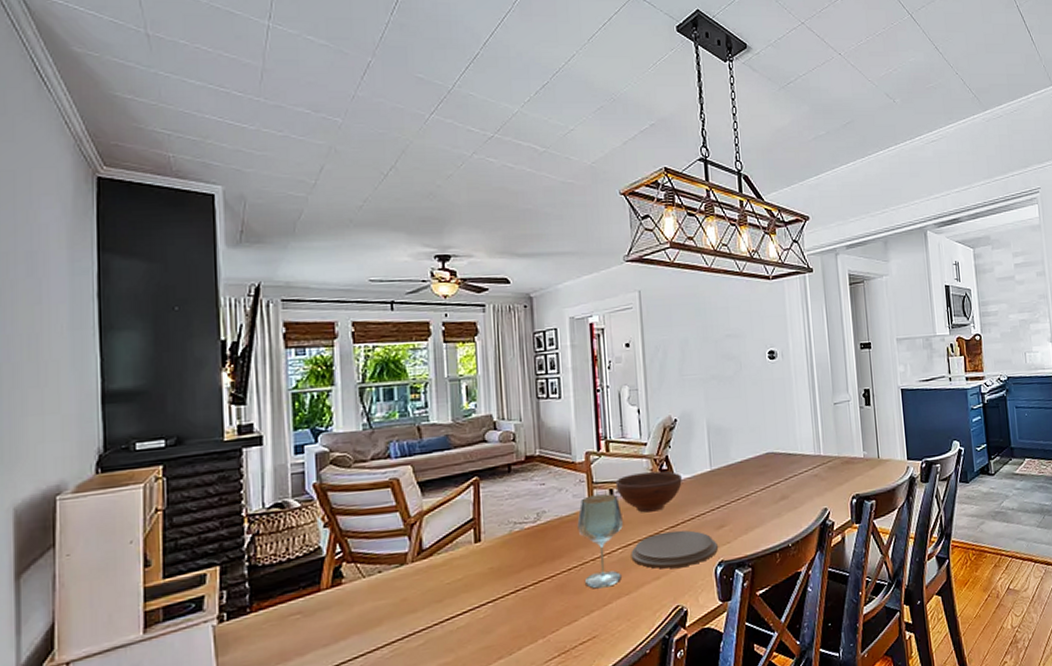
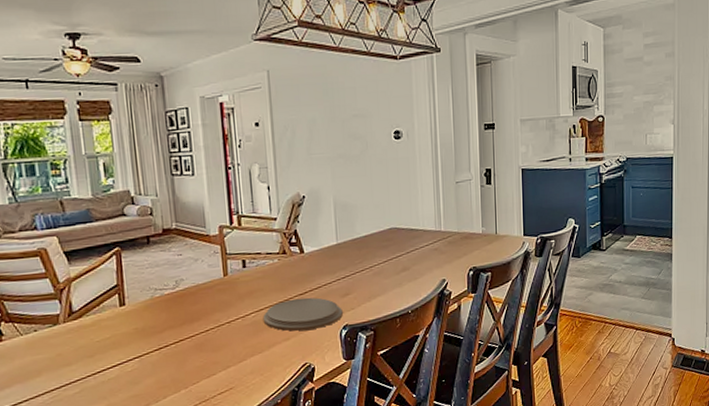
wine glass: present [577,493,624,589] -> none [213,264,256,348]
bowl: present [615,471,682,513] -> none [247,244,310,282]

